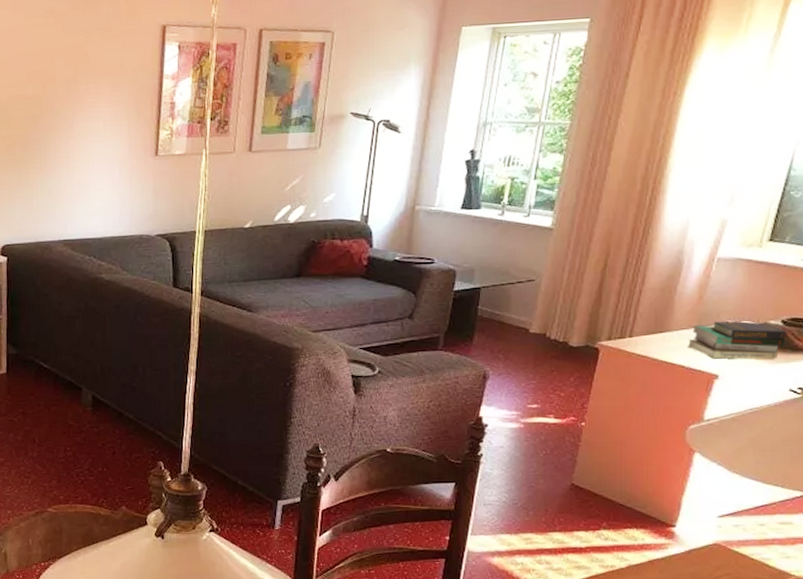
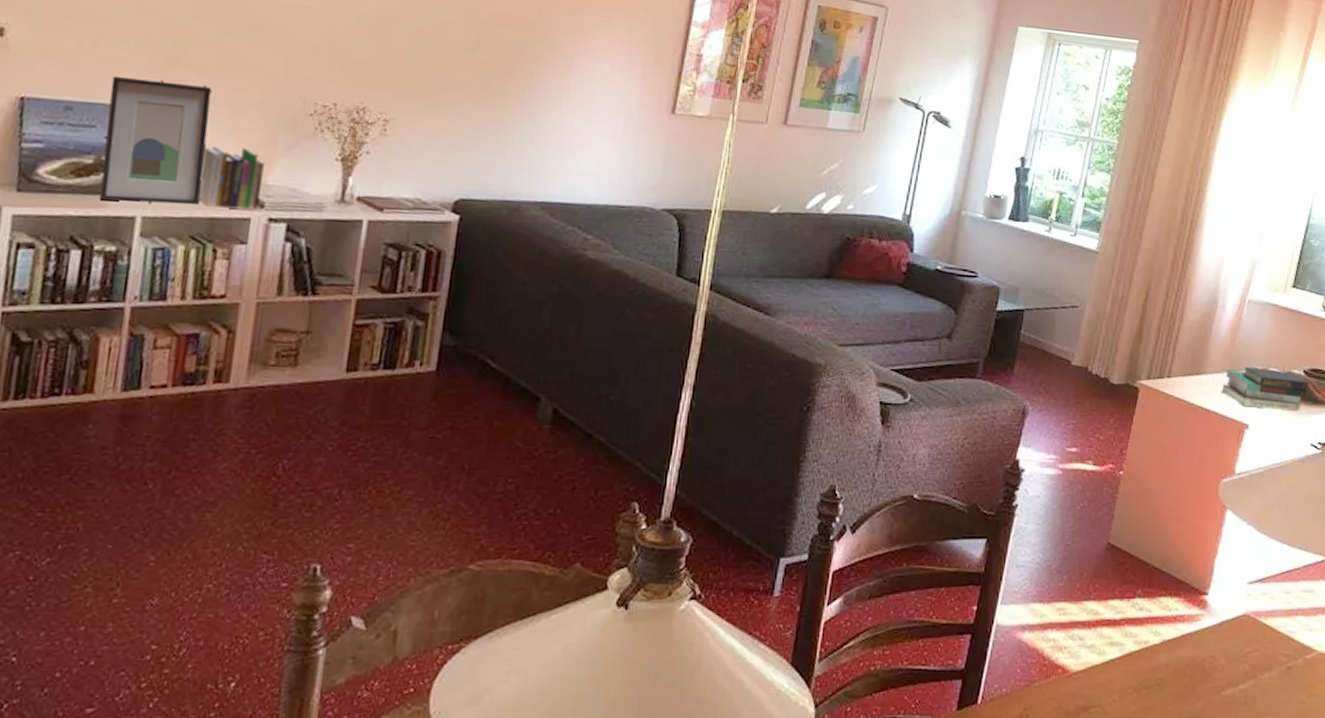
planter: none [435,185,461,211] -> present [982,192,1009,220]

